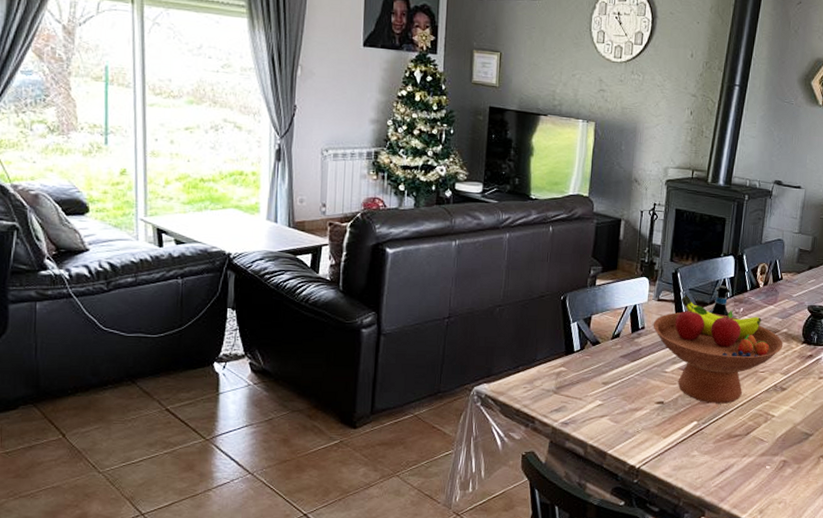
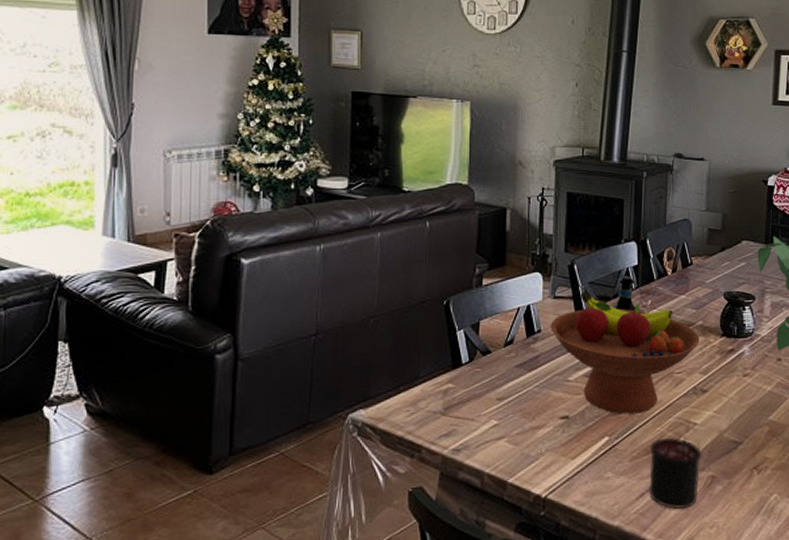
candle: none [727,424,777,485] -> present [648,434,702,509]

